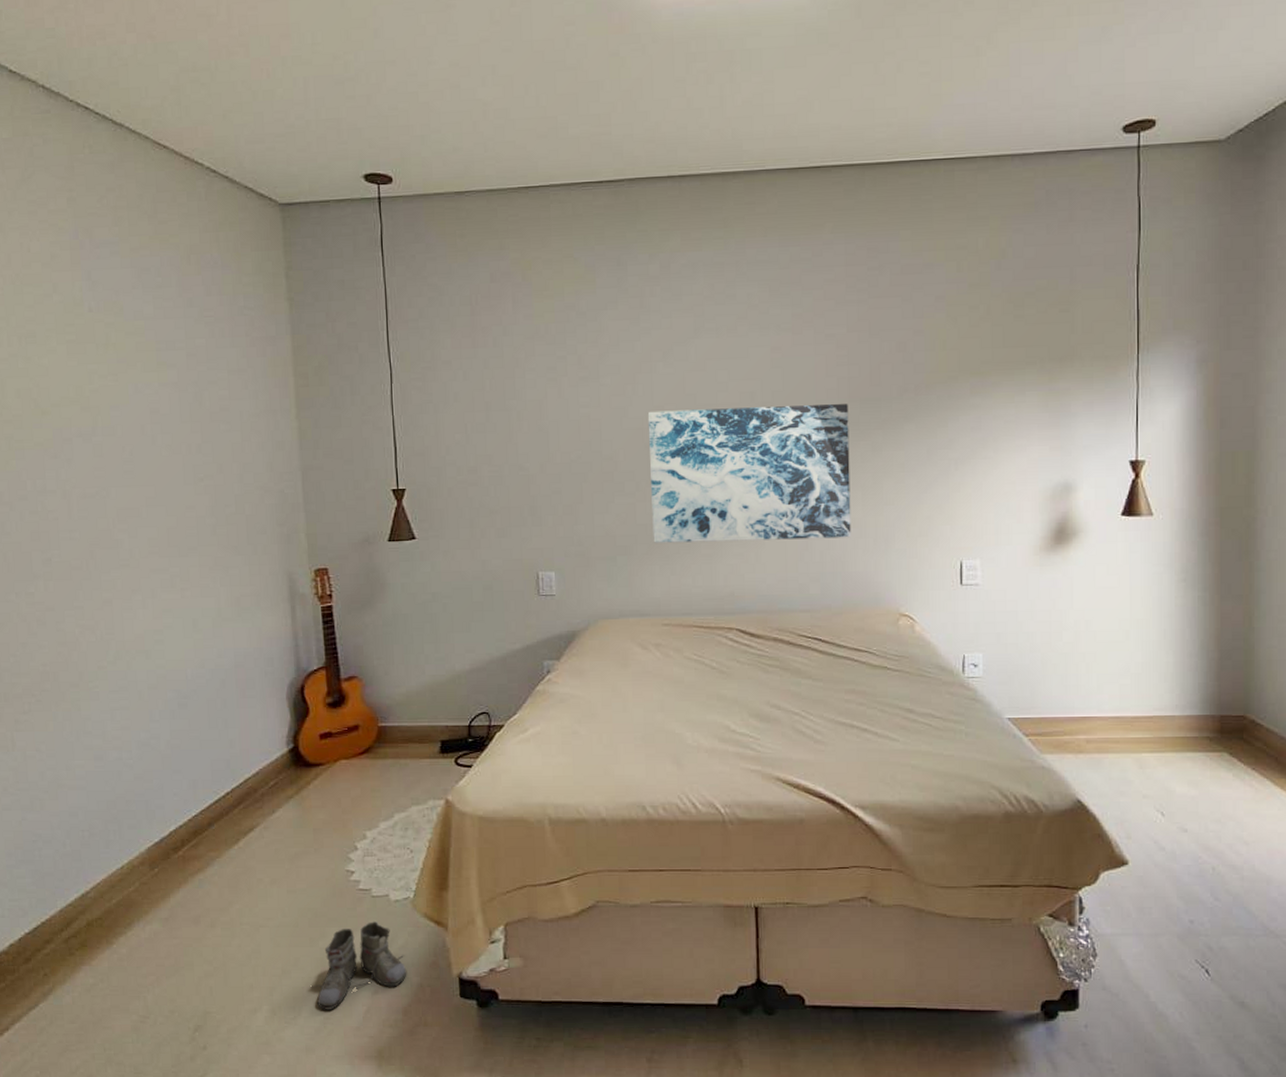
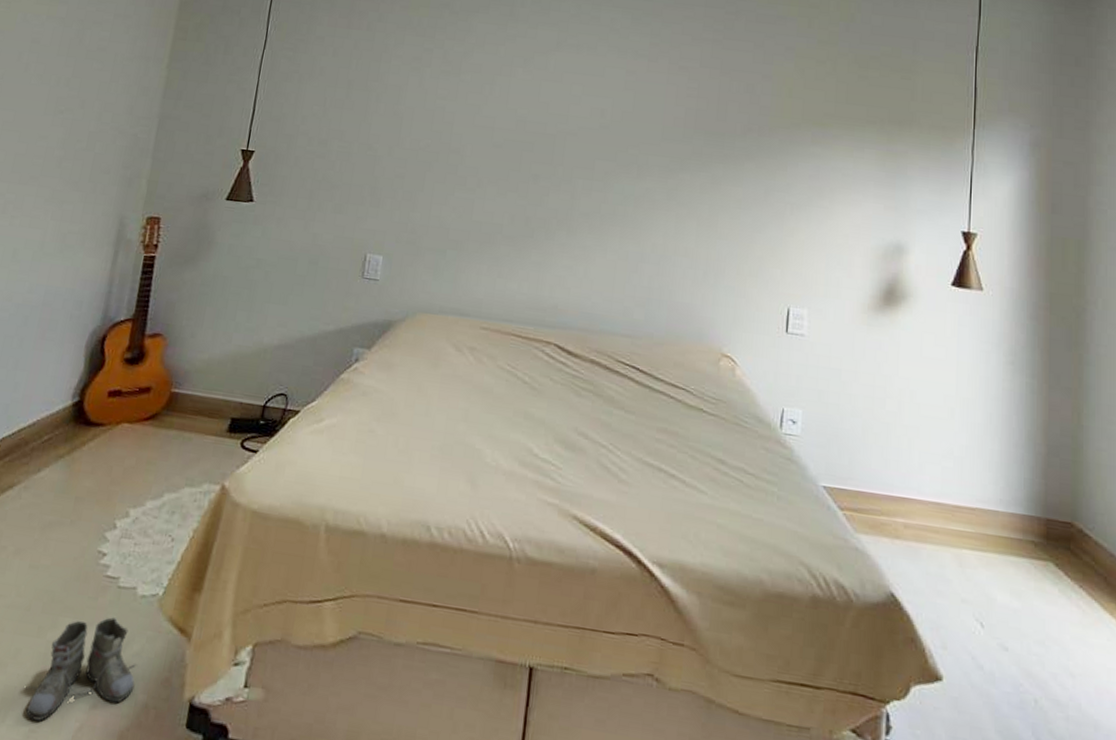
wall art: present [647,404,852,543] -> none [485,112,693,267]

